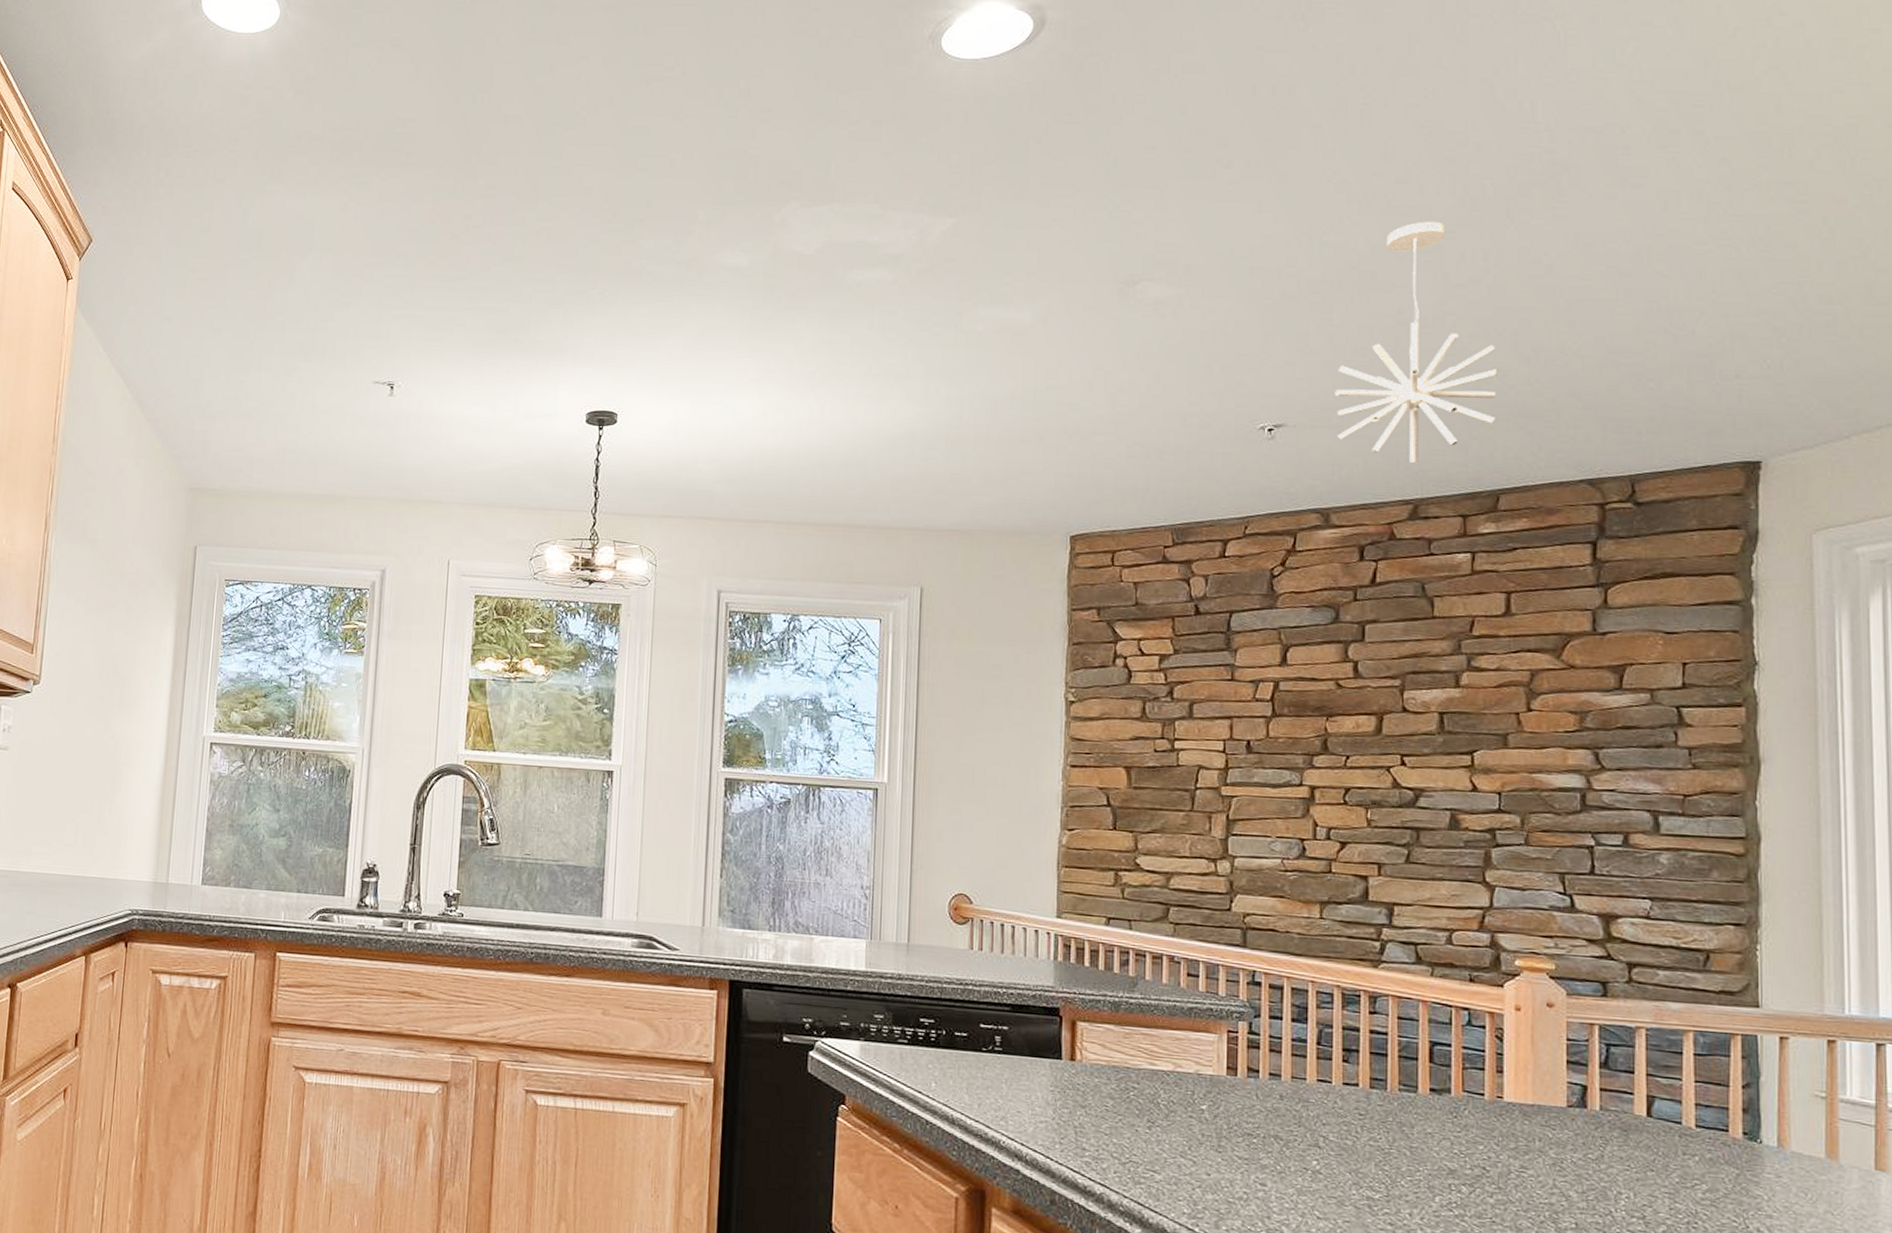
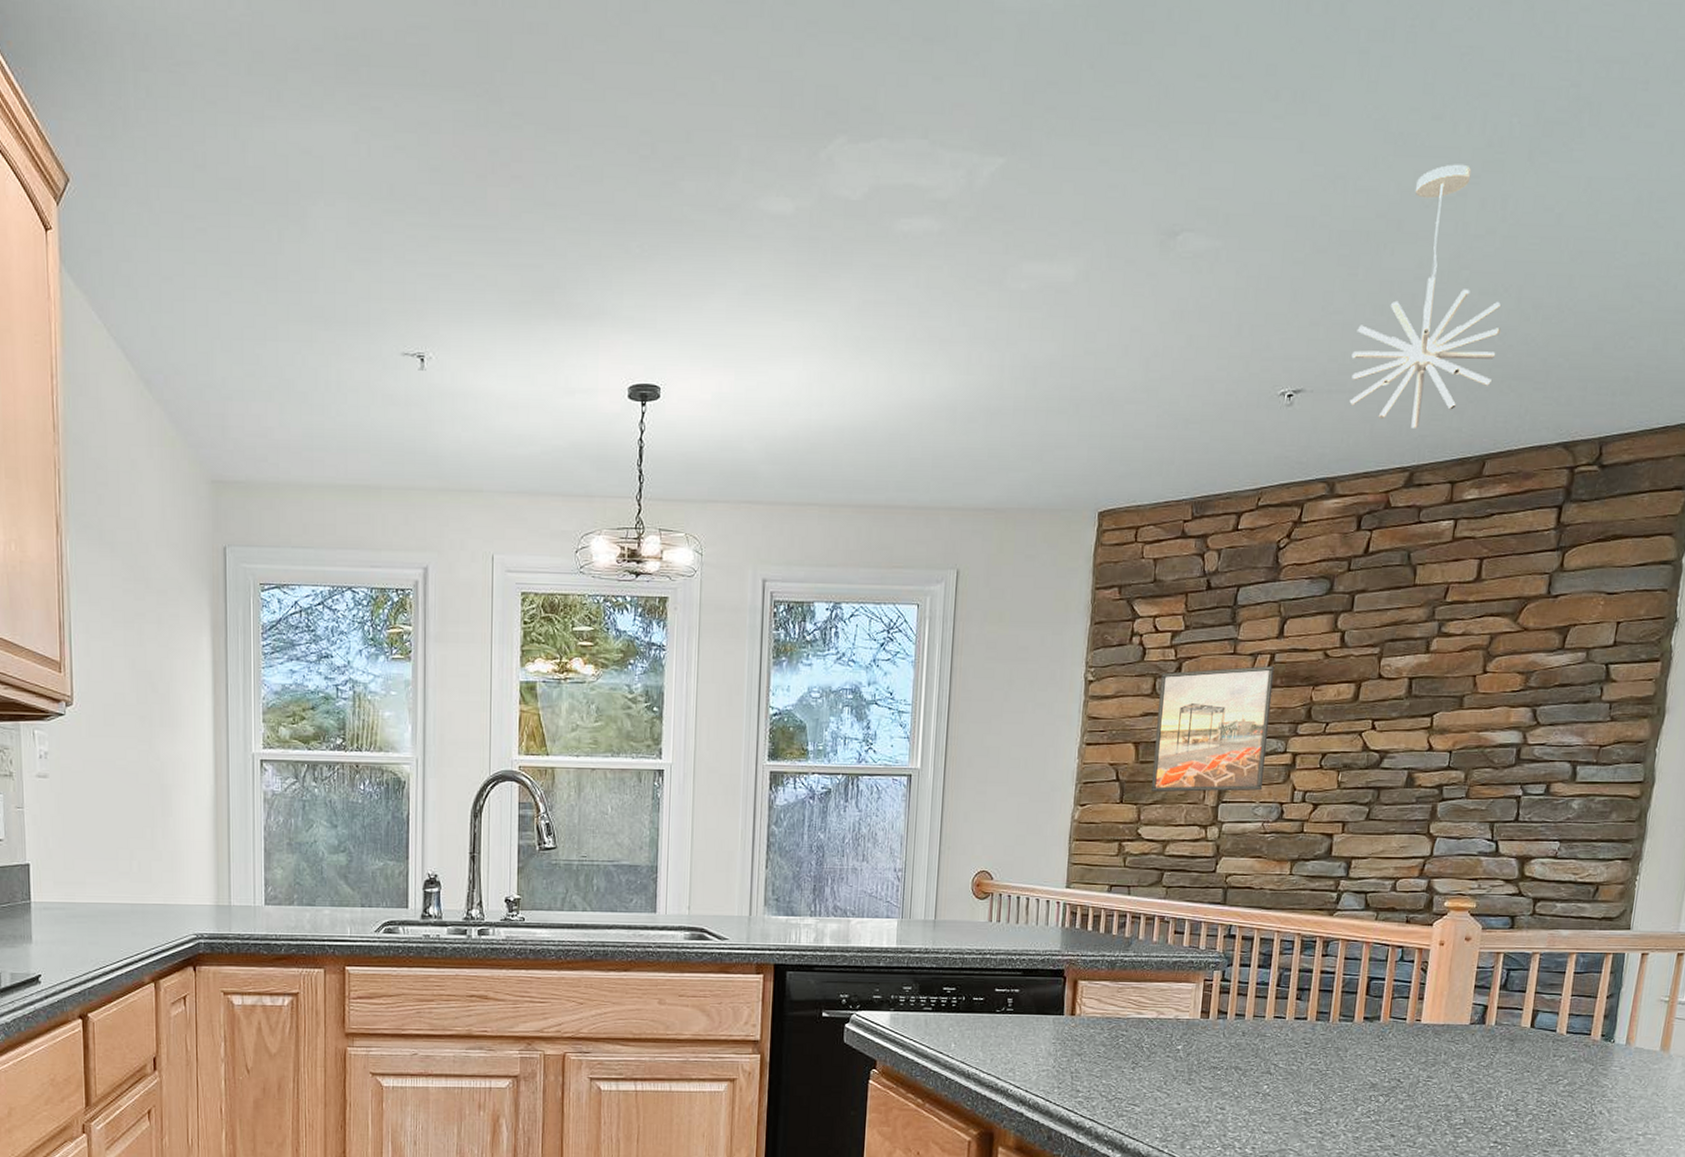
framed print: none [1147,693,1280,825] -> present [1150,666,1275,793]

